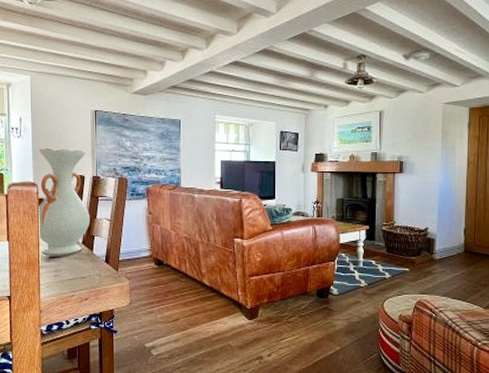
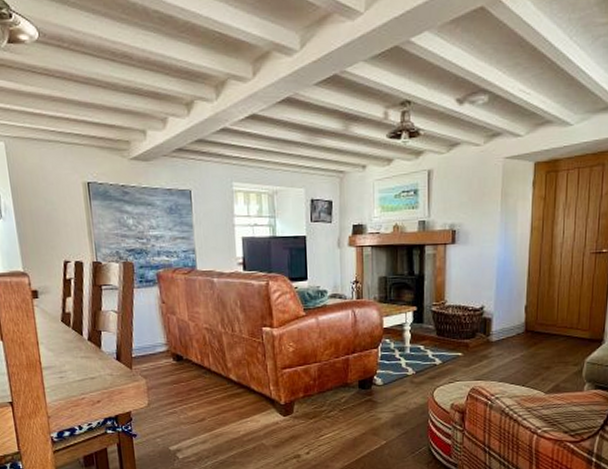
vase: present [37,148,91,257] -> none [25,230,95,356]

